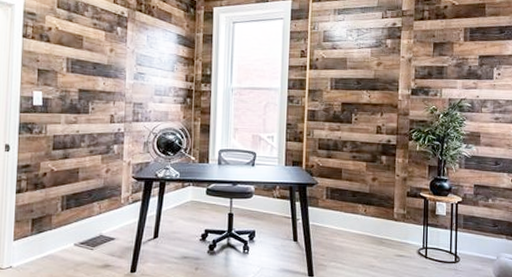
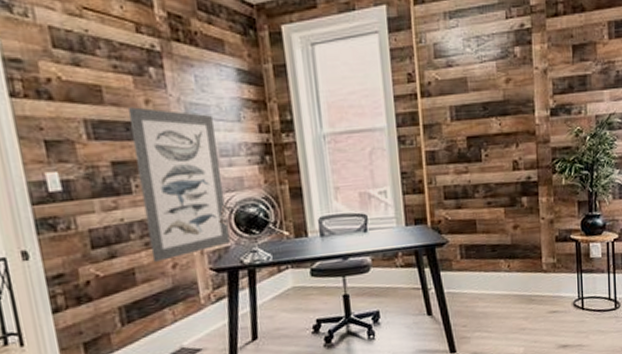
wall art: none [93,53,155,166] -> present [127,107,230,262]

